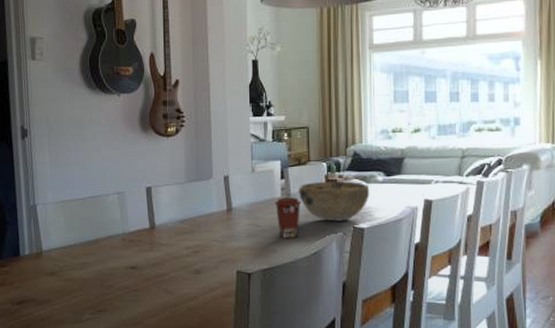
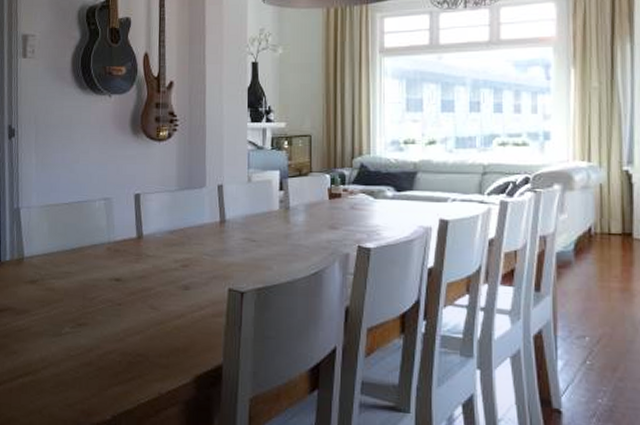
coffee cup: present [274,197,301,238] -> none [272,210,301,256]
decorative bowl: present [299,181,370,222] -> none [299,194,378,240]

